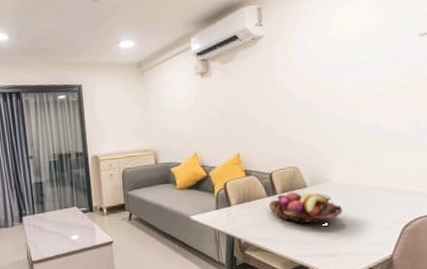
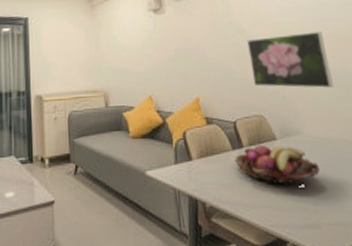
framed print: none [288,89,365,142] -> present [247,32,334,88]

